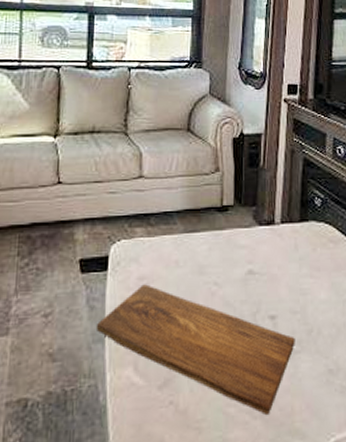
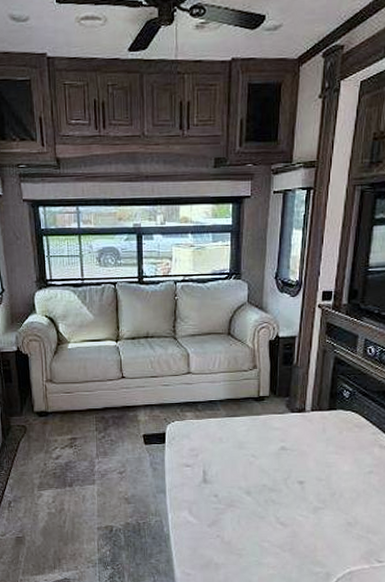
cutting board: present [95,284,295,414] -> none [158,454,320,549]

